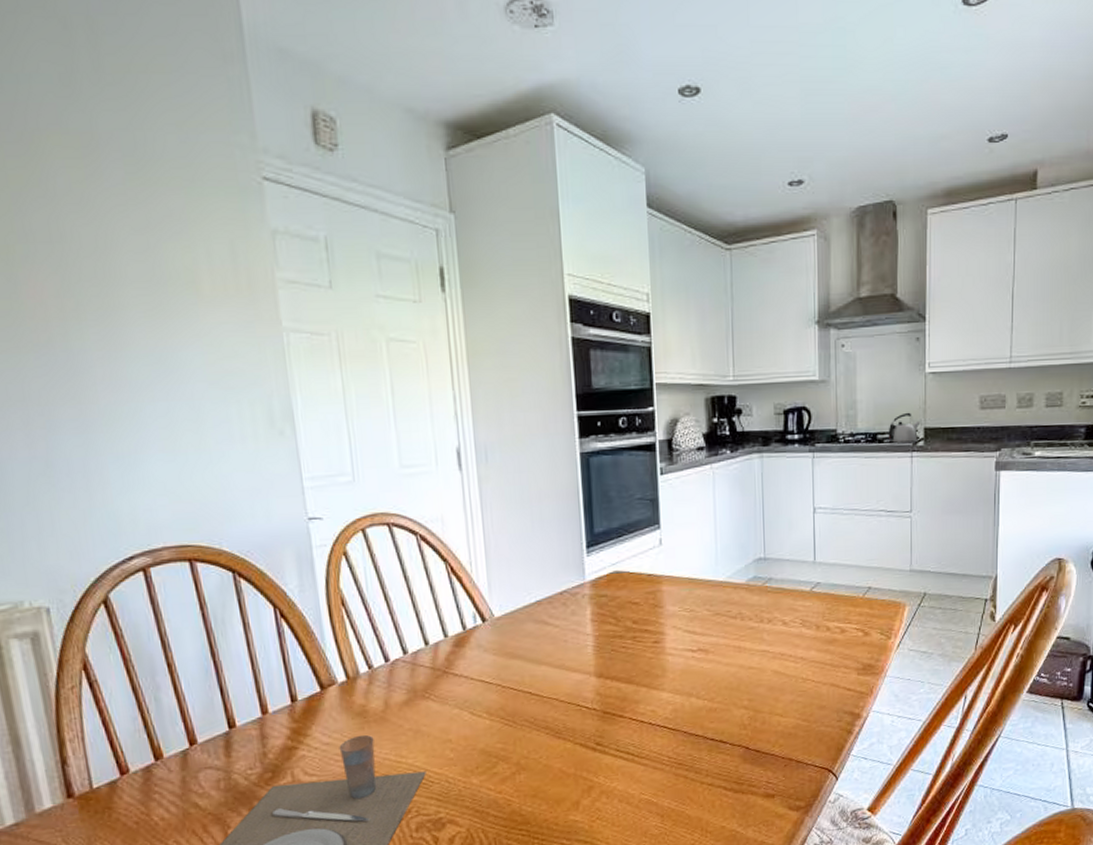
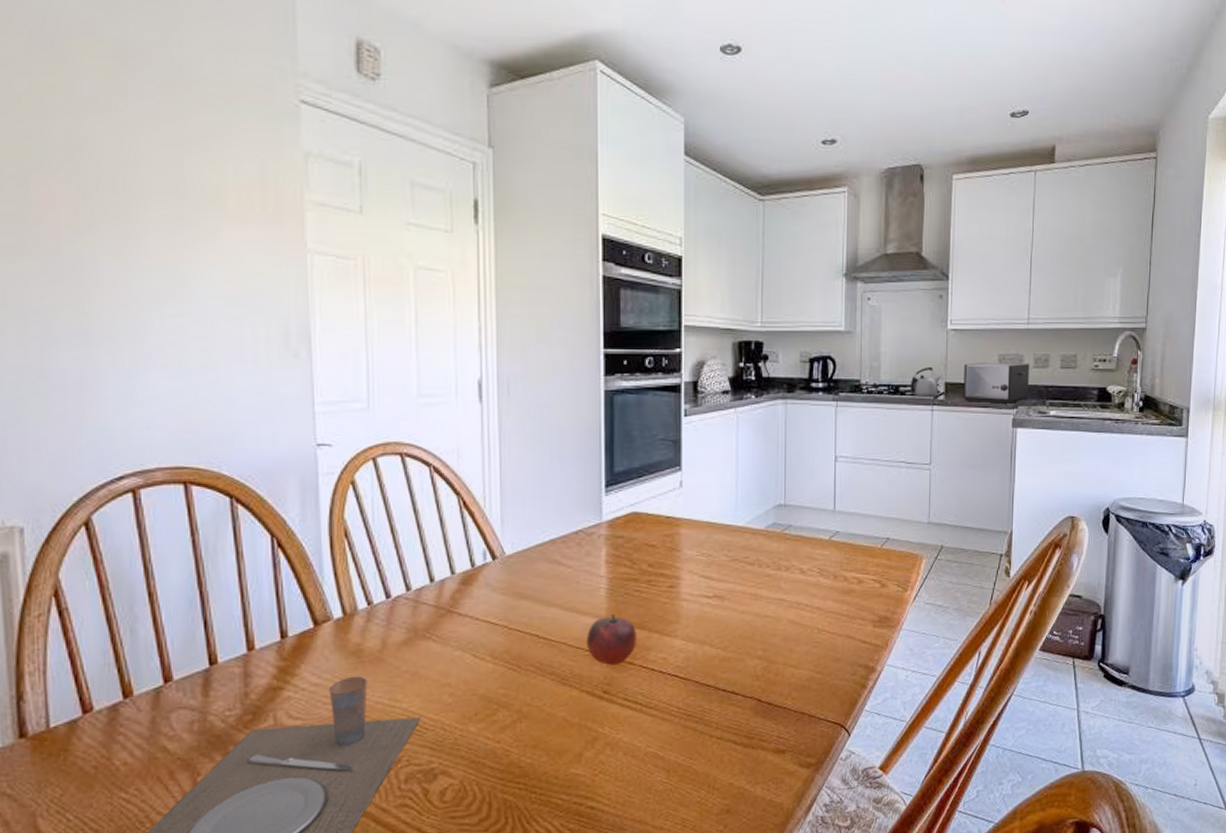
fruit: none [577,669,626,719] -> present [587,613,637,666]
toaster: none [944,403,1012,447] -> present [963,362,1029,404]

